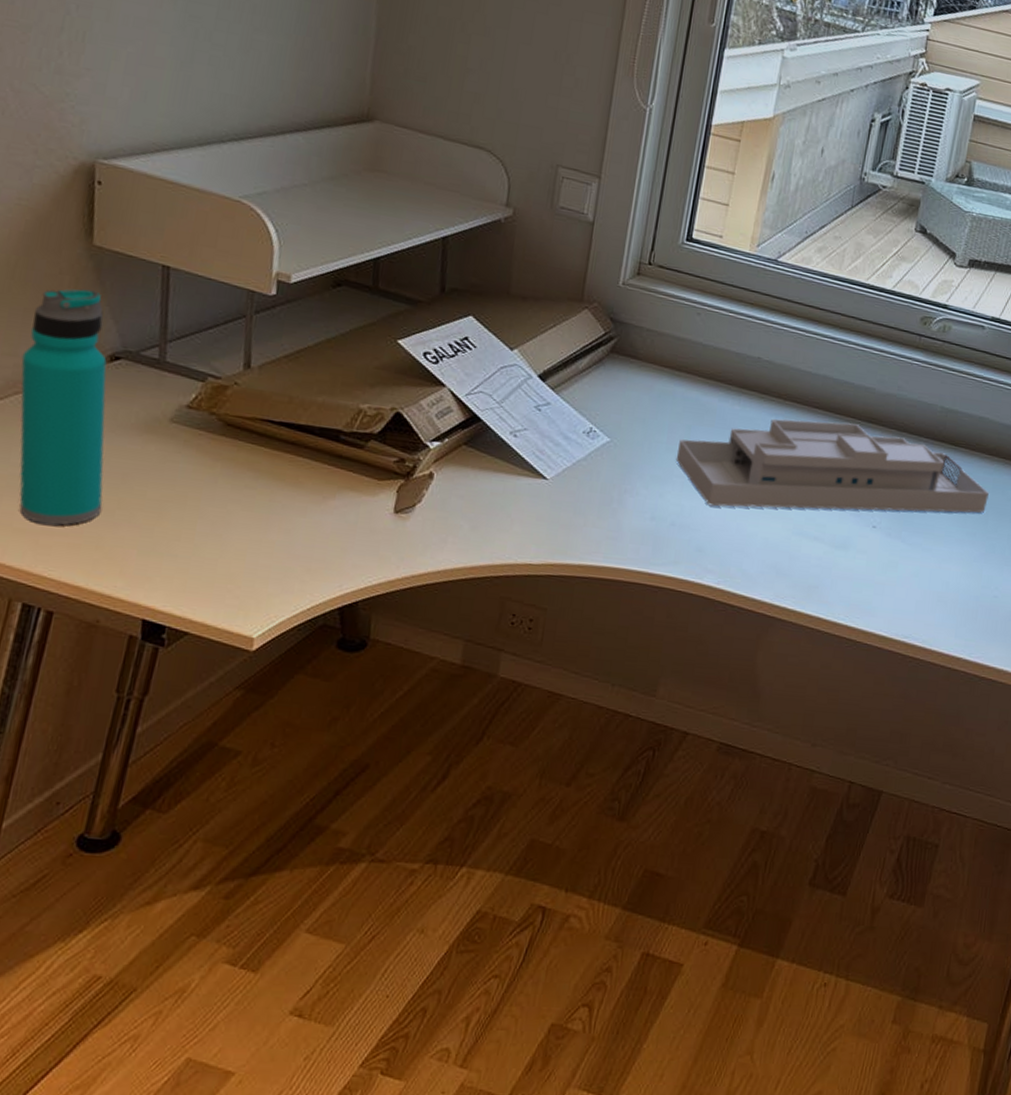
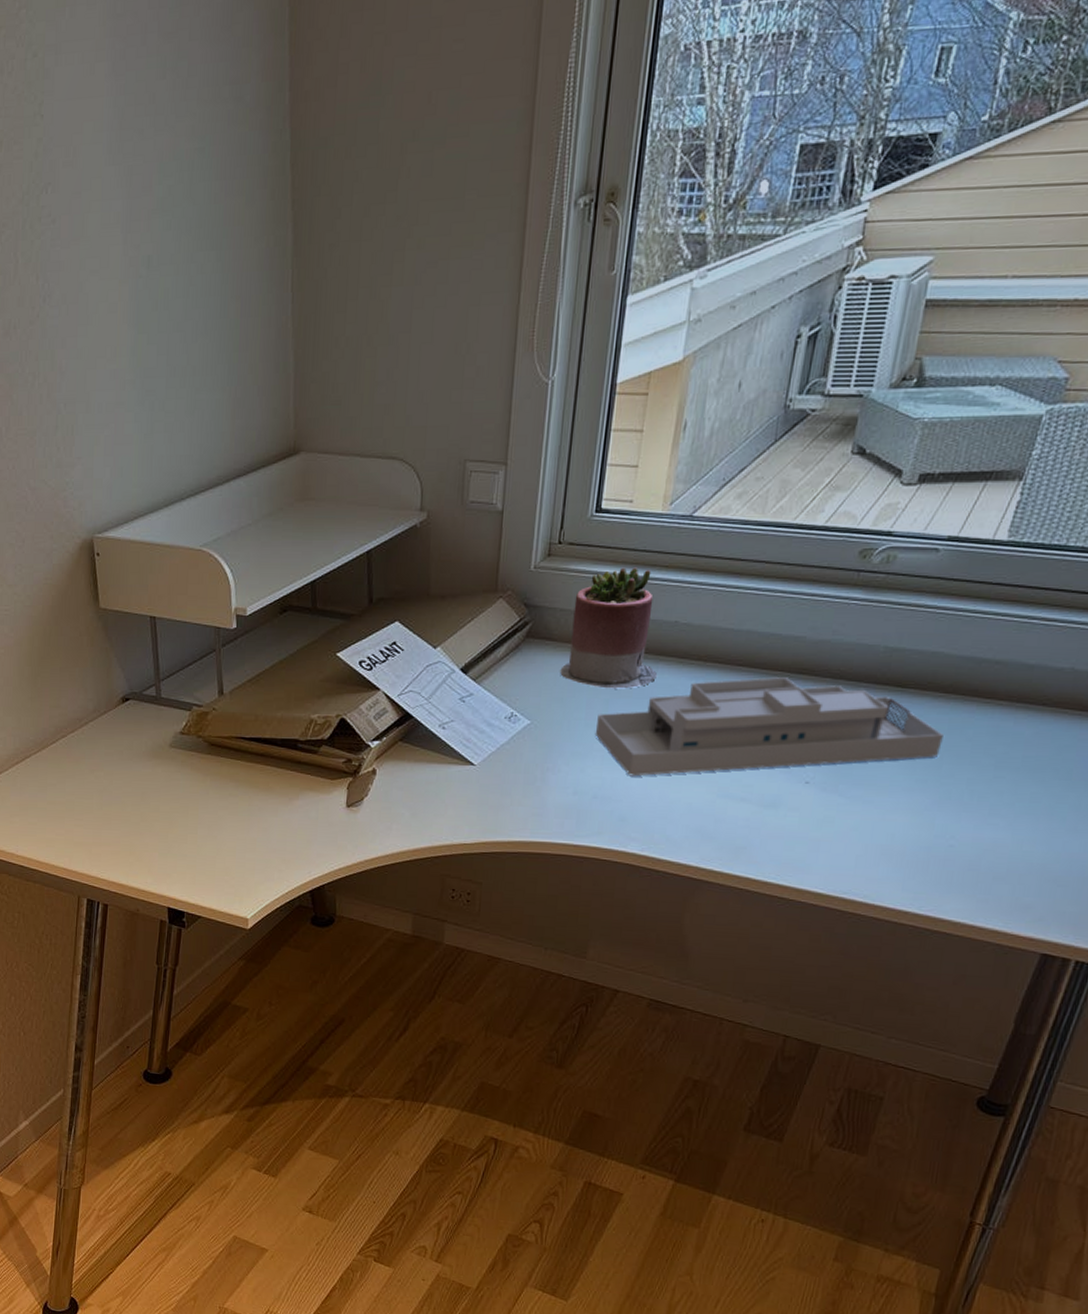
water bottle: present [19,288,107,526] -> none [63,646,131,838]
succulent planter: none [643,297,739,418] -> present [560,567,657,689]

